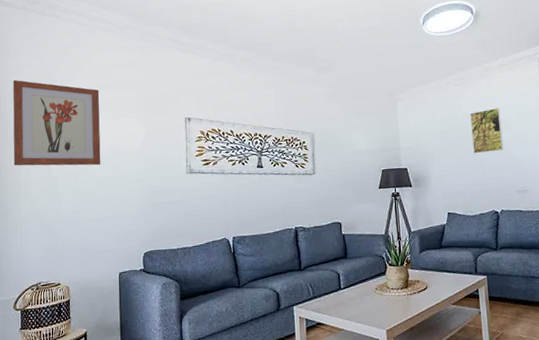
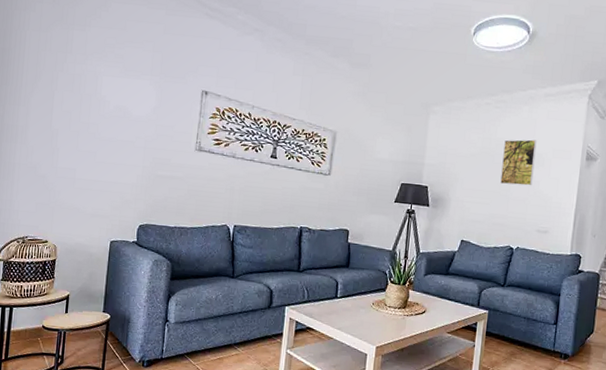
wall art: present [12,79,101,166] -> none [12,15,114,125]

